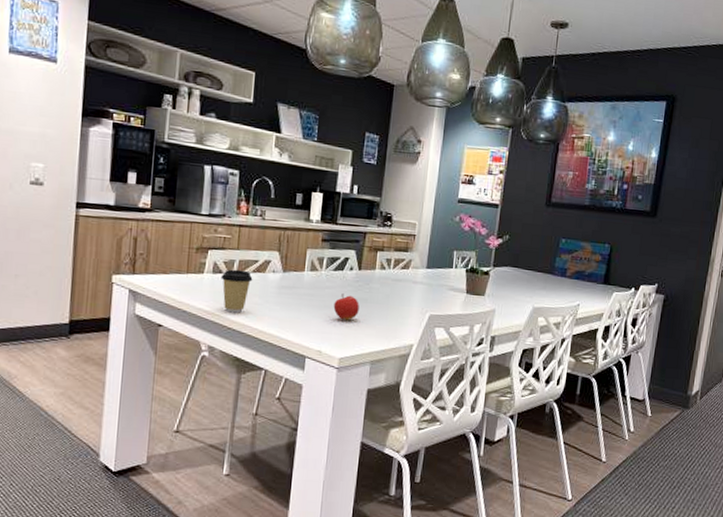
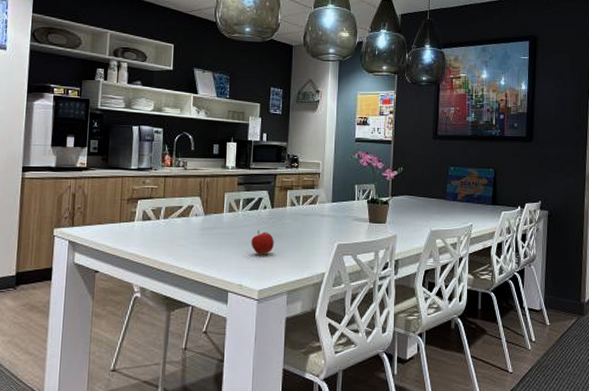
coffee cup: present [220,269,253,313] -> none [149,216,178,255]

